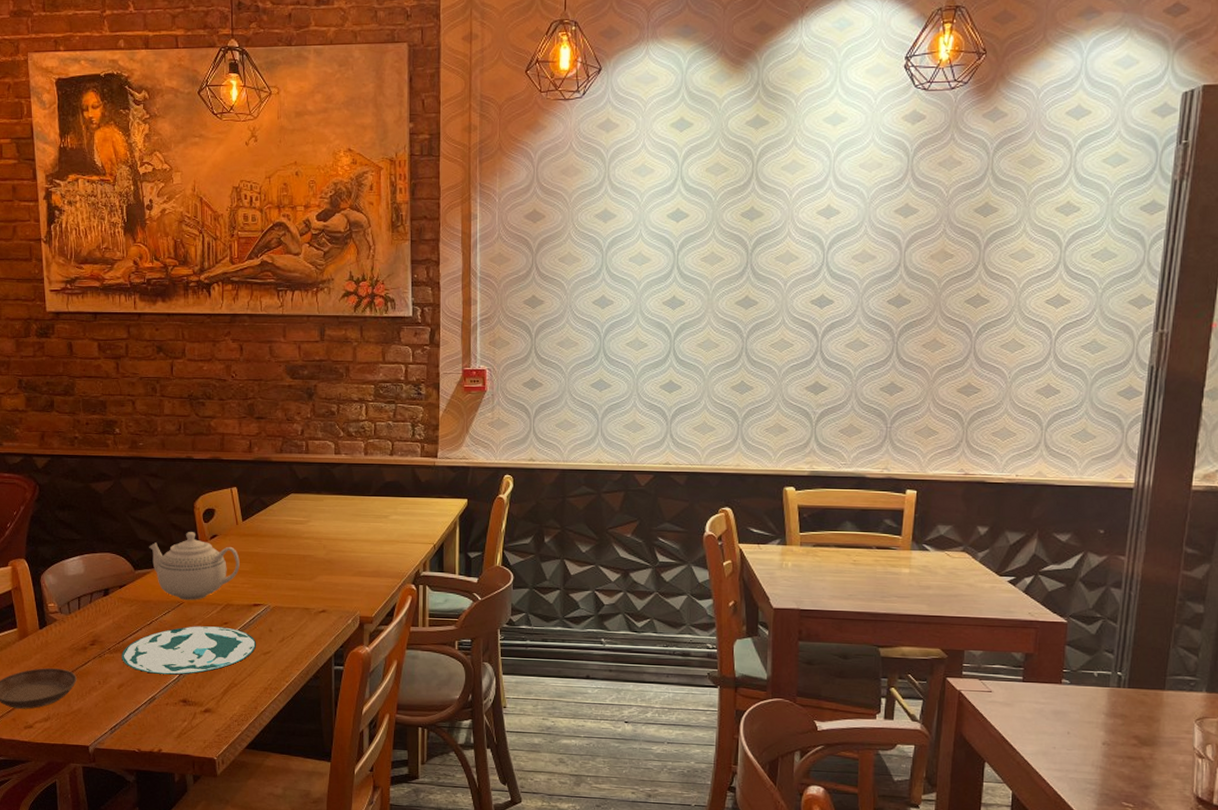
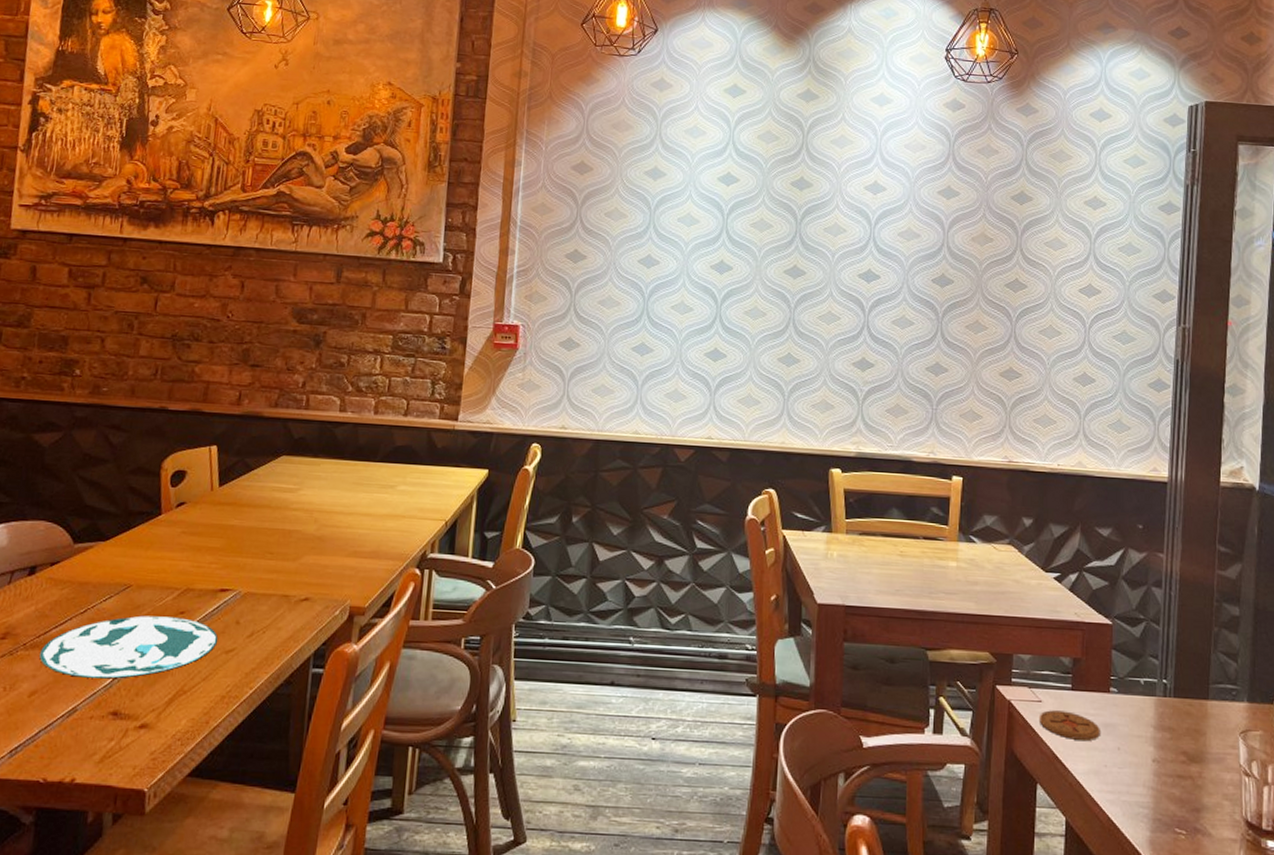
teapot: present [149,532,240,601] -> none [96,497,210,584]
coaster: none [988,699,1050,726] -> present [1038,710,1100,741]

